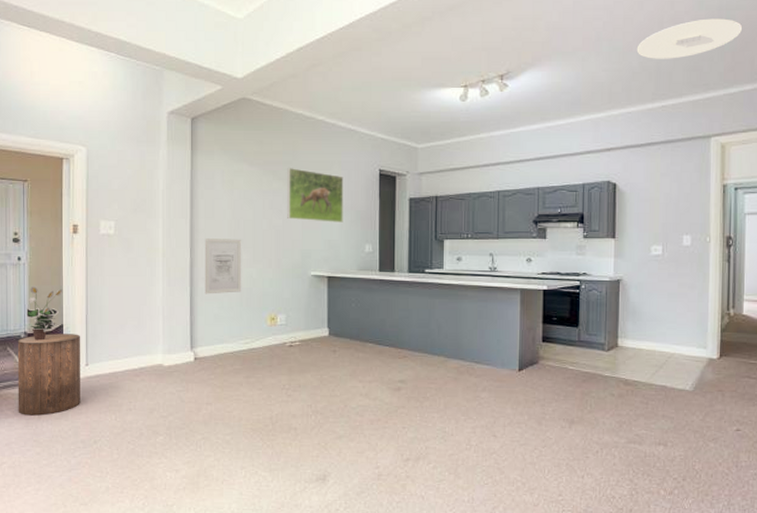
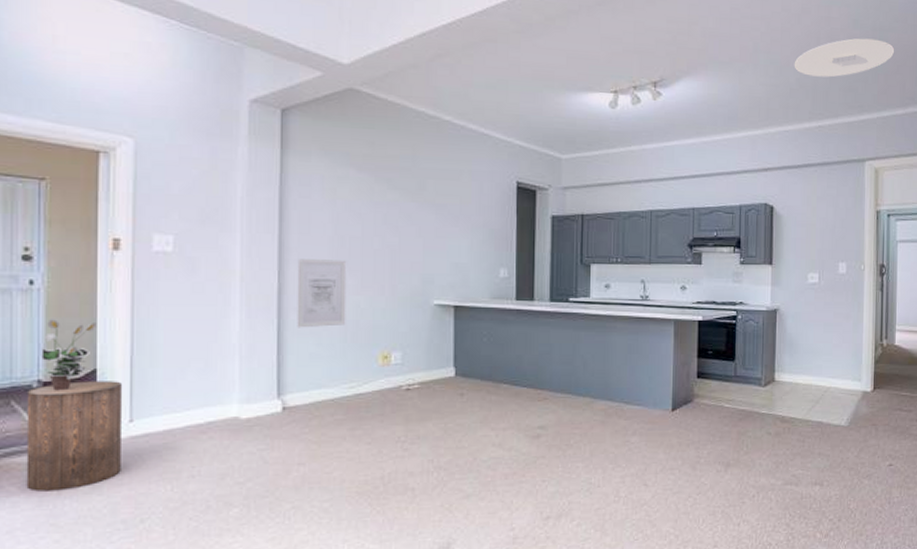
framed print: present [287,168,344,222] -> none [405,176,474,242]

